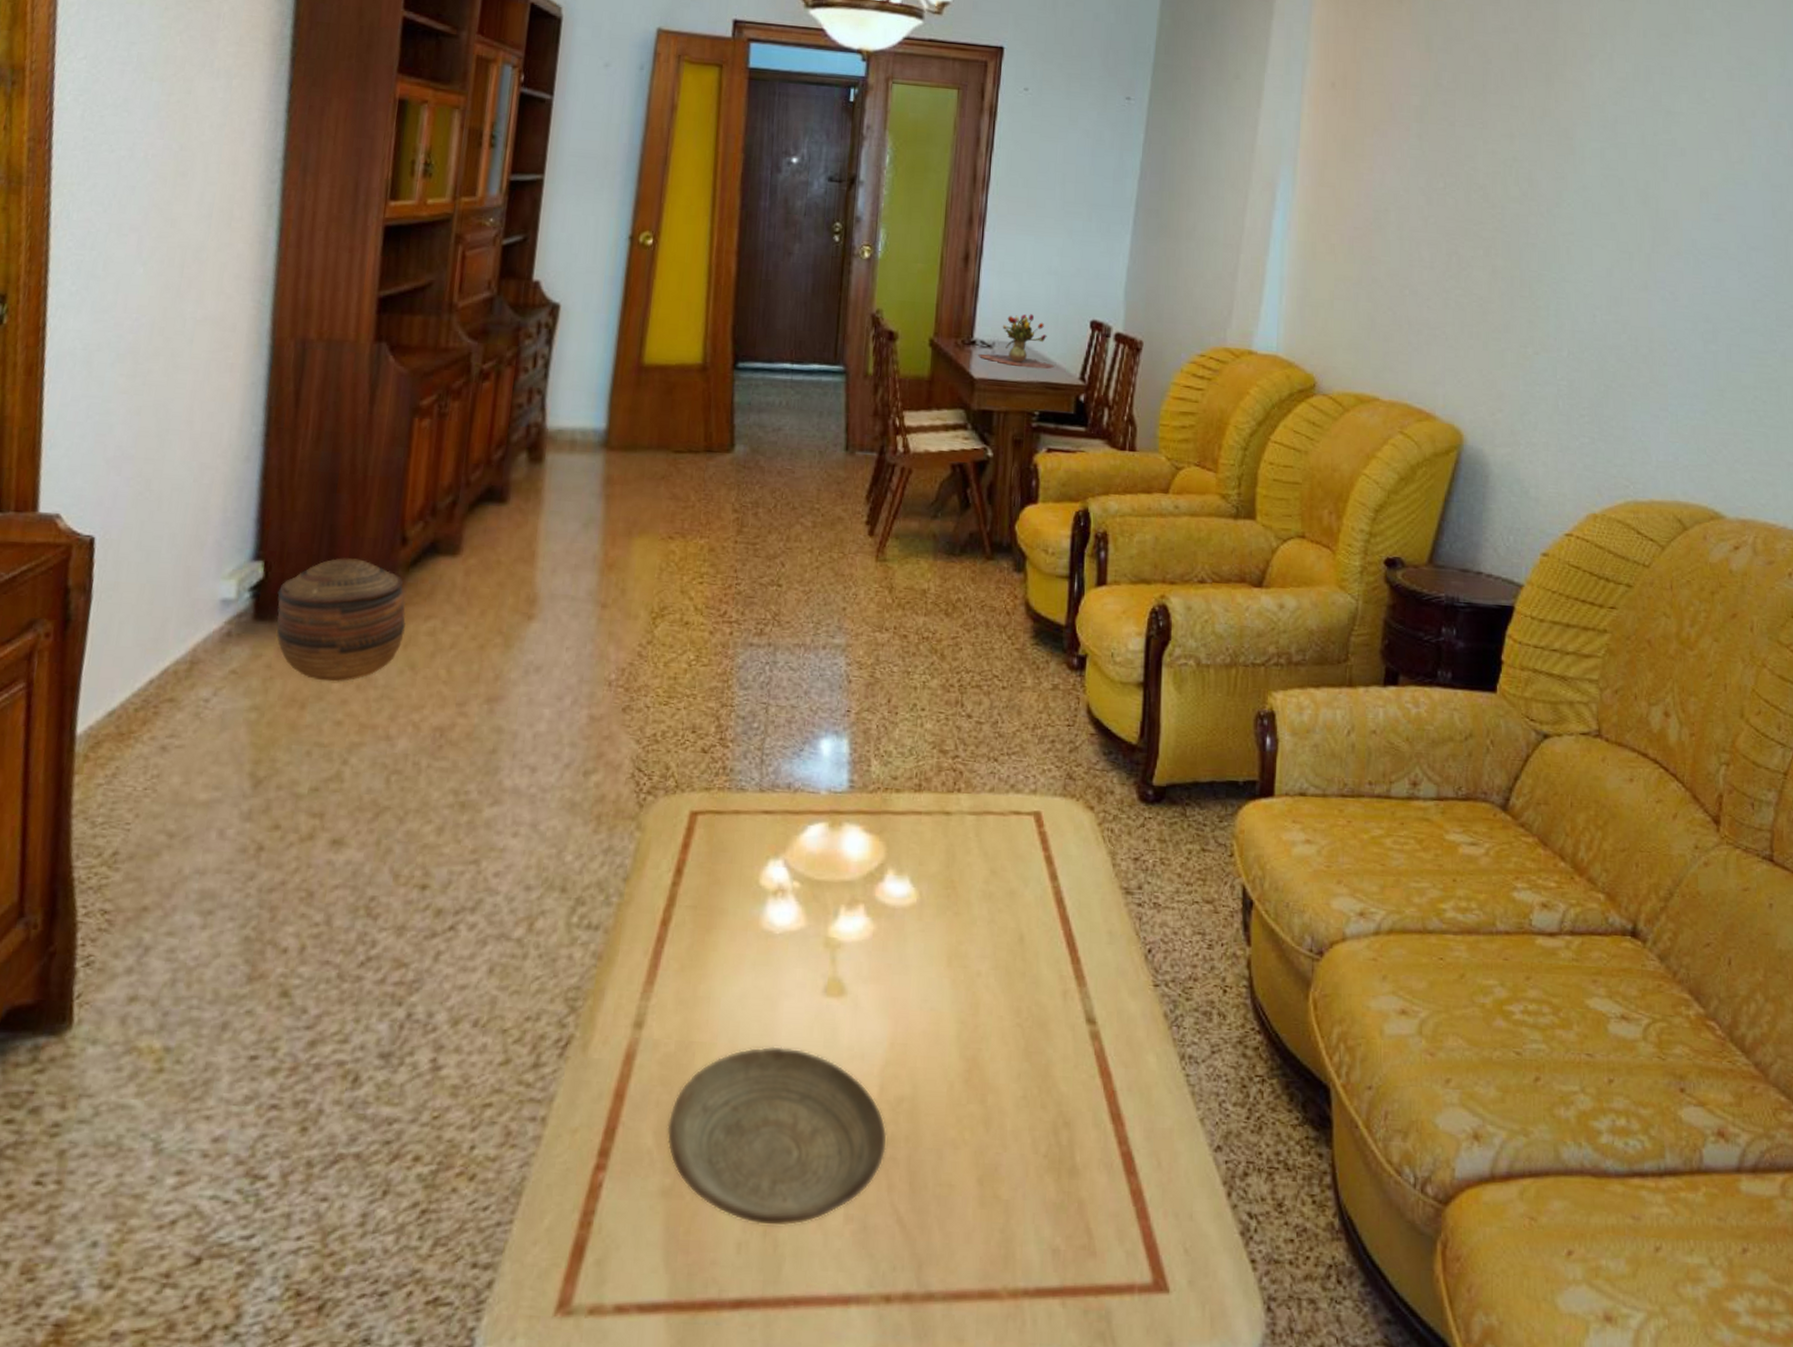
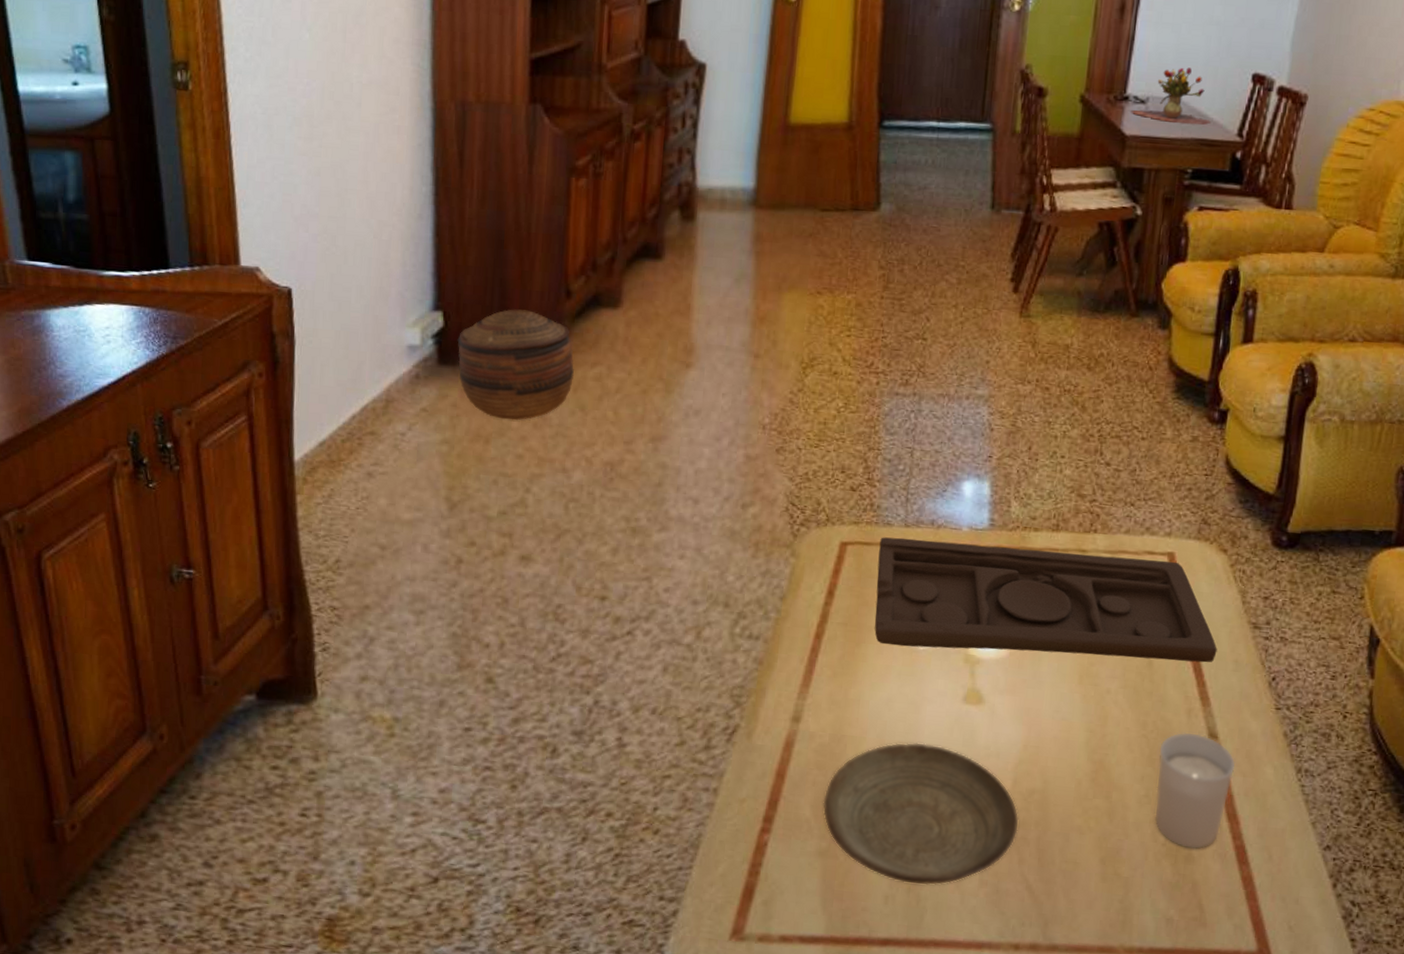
decorative tray: none [727,804,1090,936] -> present [875,537,1217,663]
candle holder: none [1034,1018,1117,1160] -> present [1154,732,1236,849]

